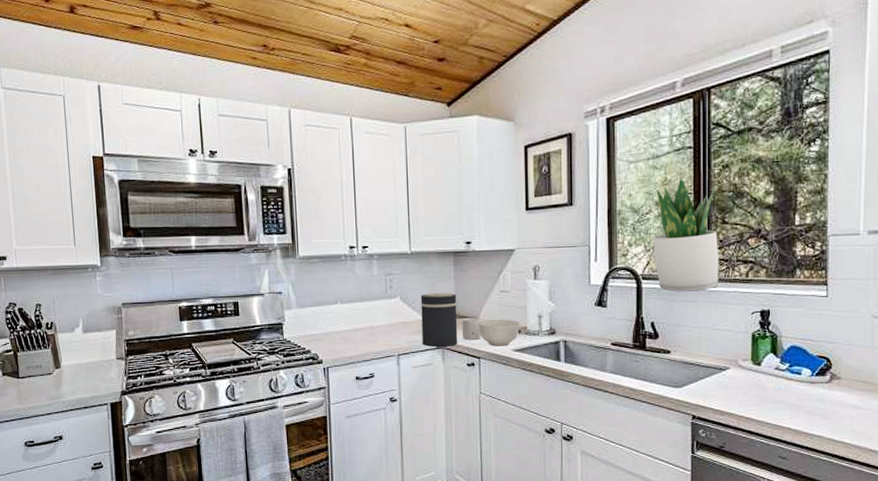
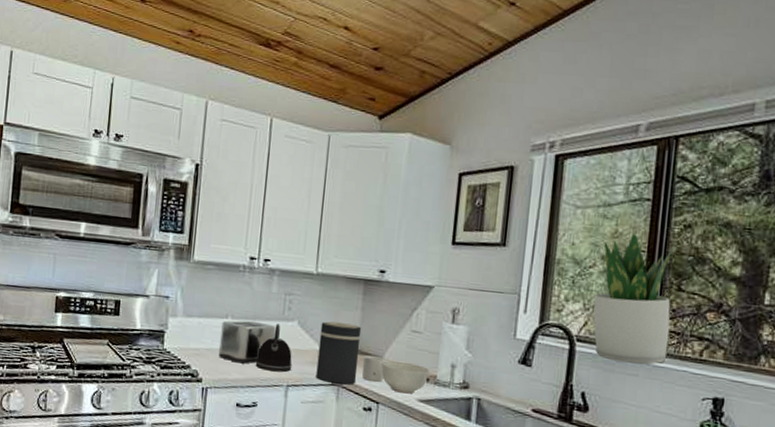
toaster: none [332,302,382,342] -> present [218,320,276,364]
kettle: none [367,302,401,345] -> present [255,323,293,373]

